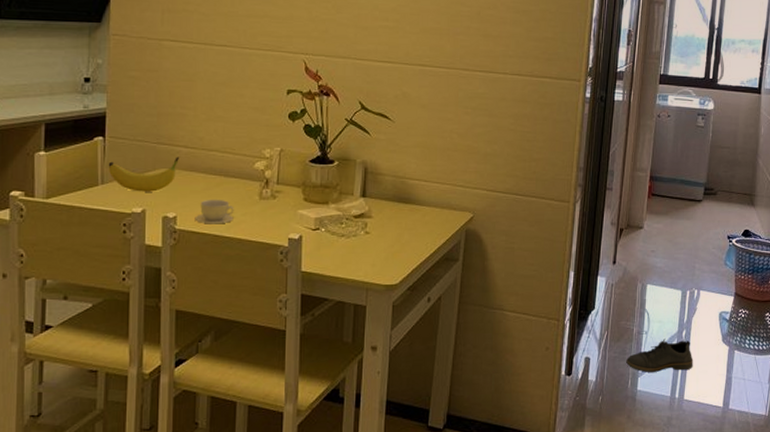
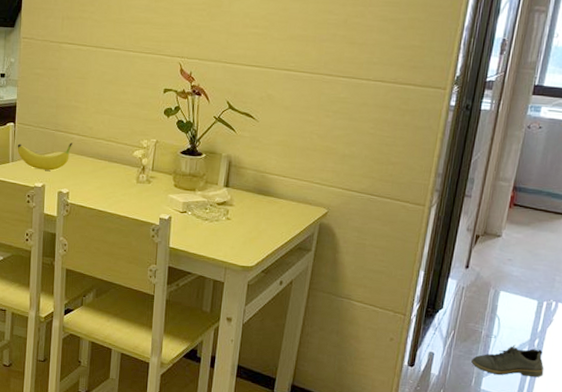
teacup: present [194,199,234,223] -> none [83,180,115,201]

